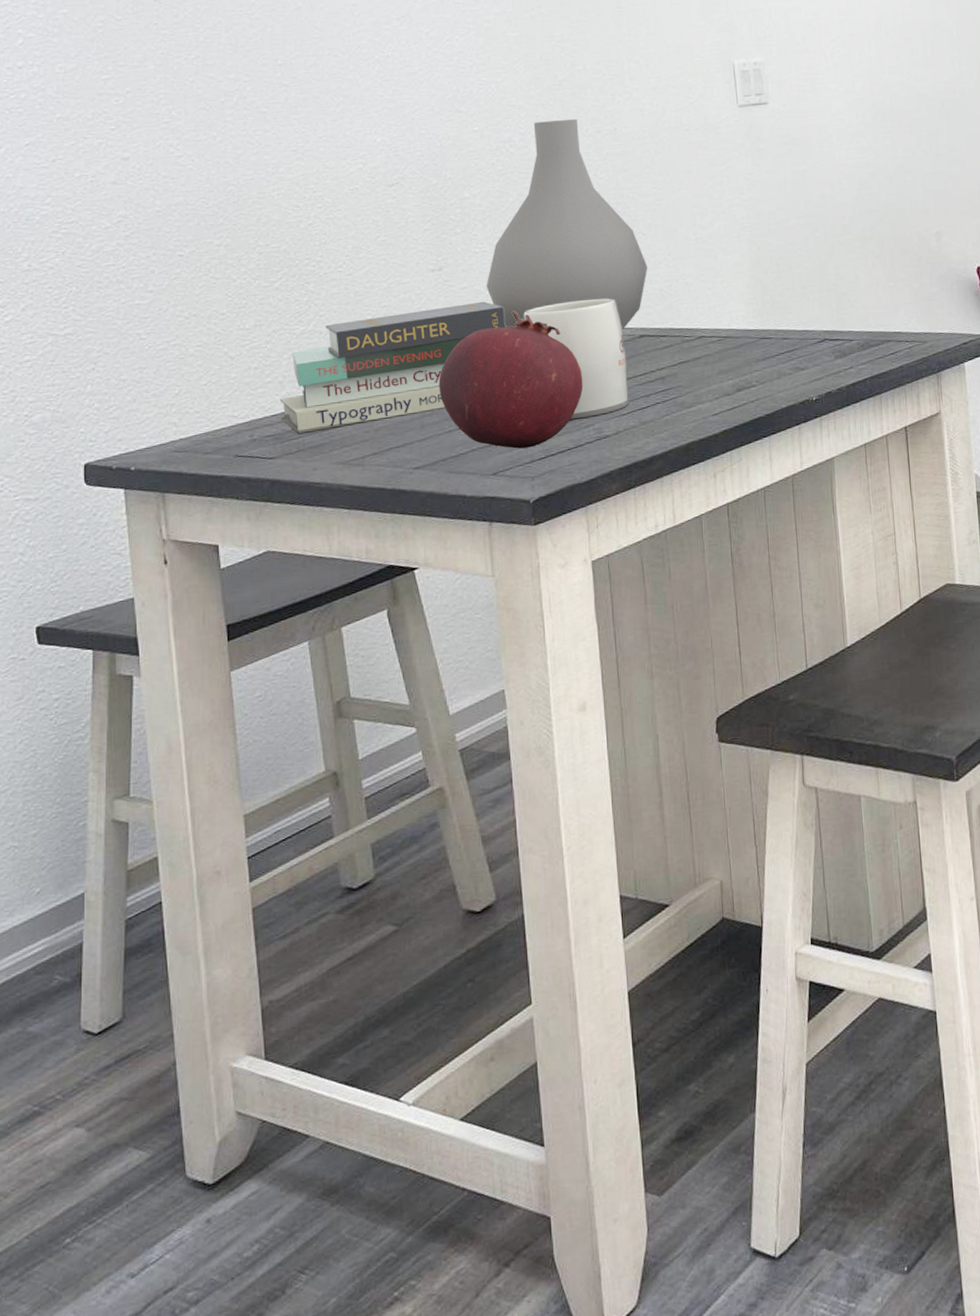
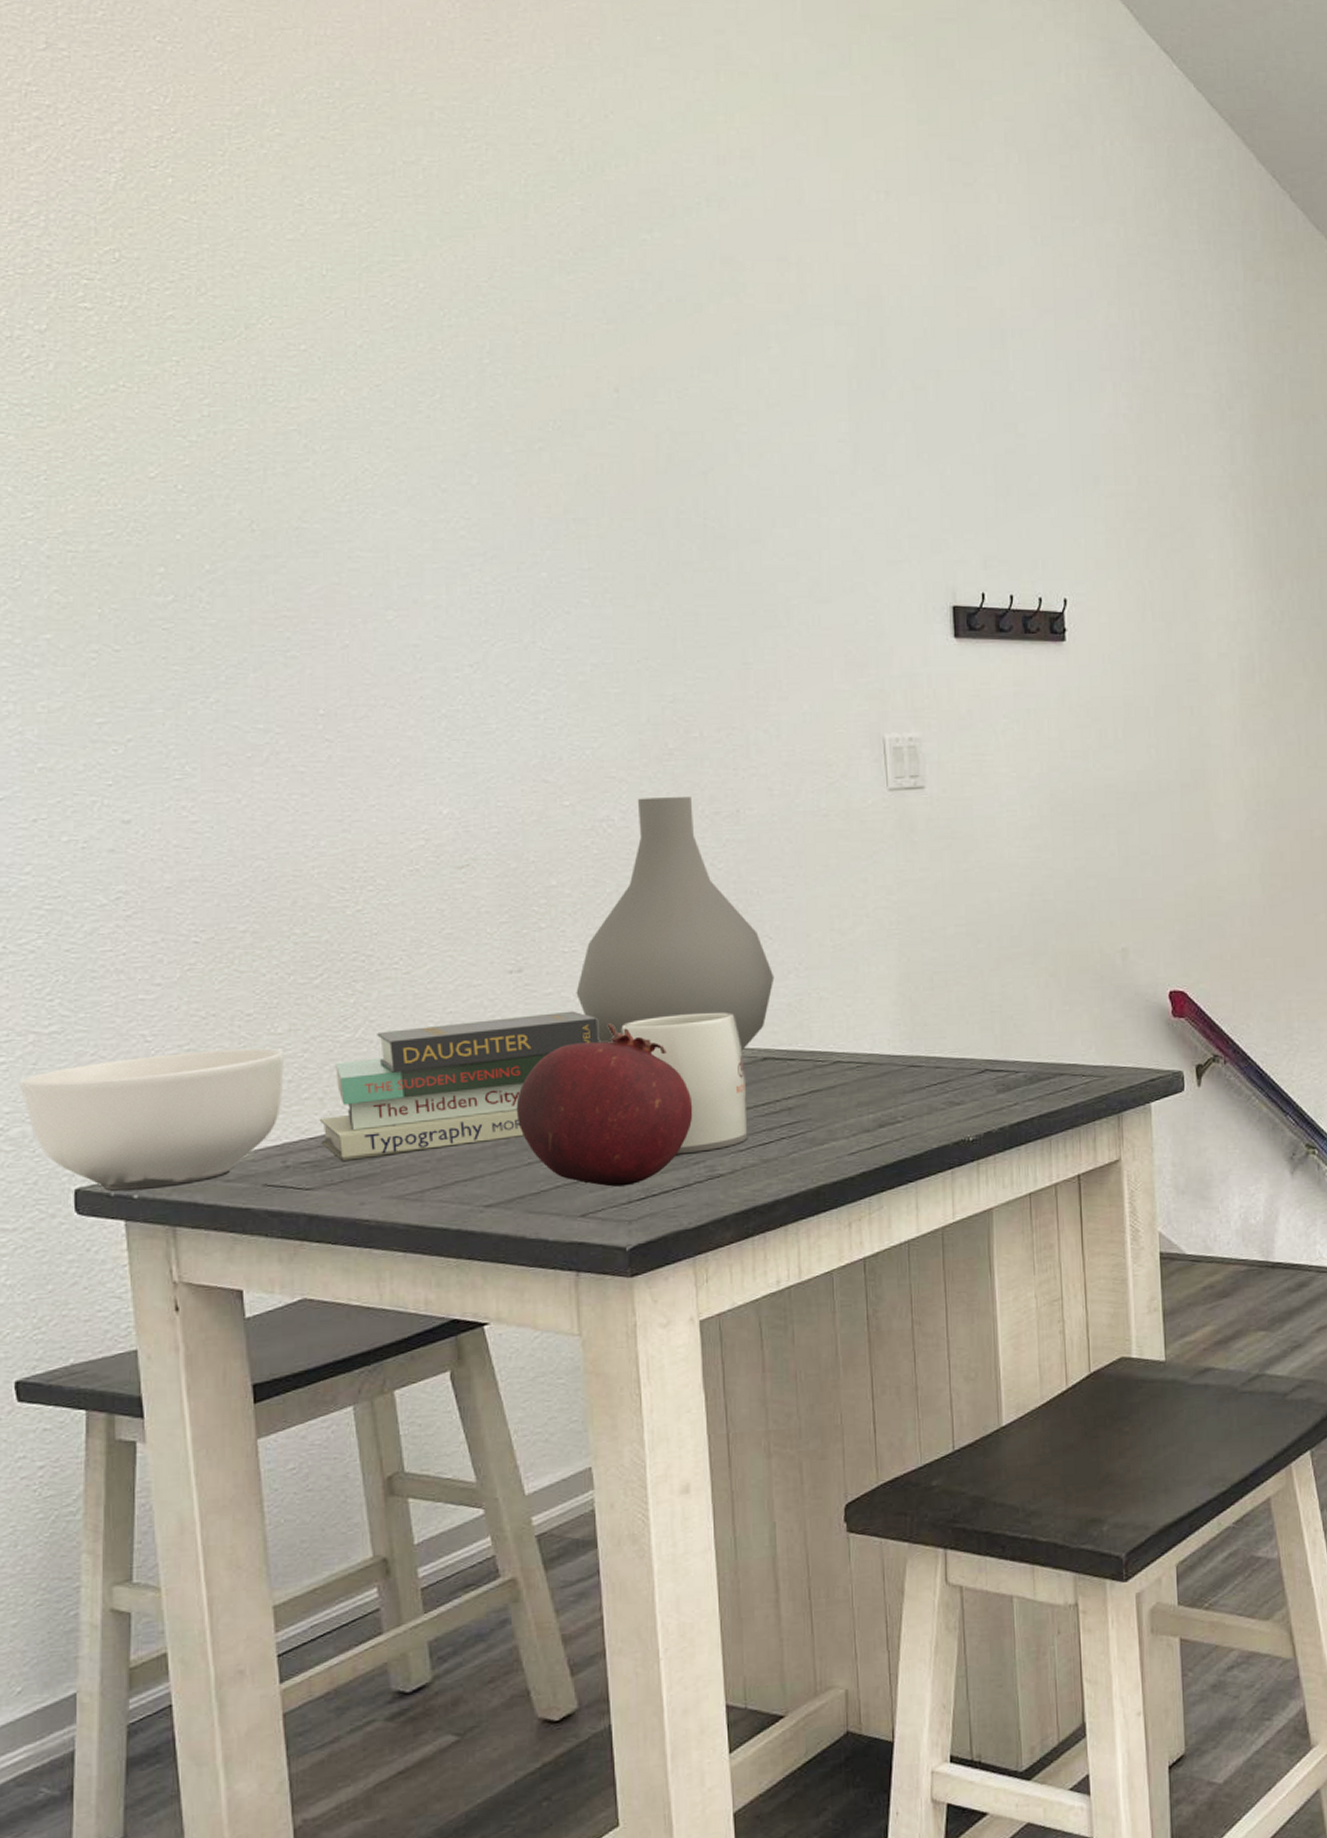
bowl: none [40,341,252,465] -> present [19,1048,285,1192]

